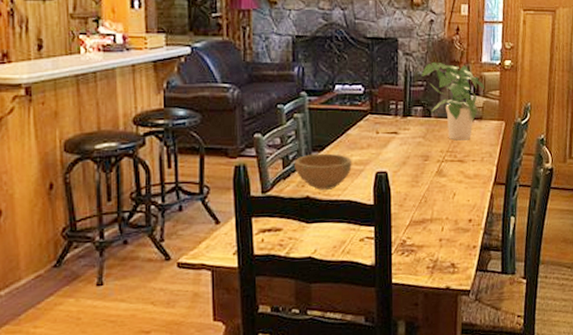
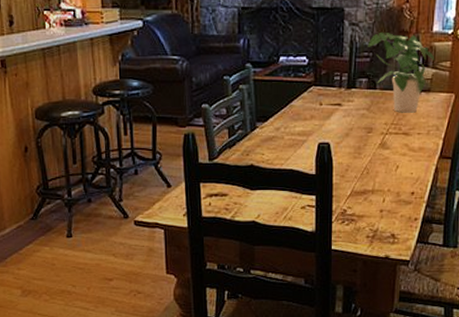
bowl: present [295,153,352,190] -> none [240,124,295,159]

